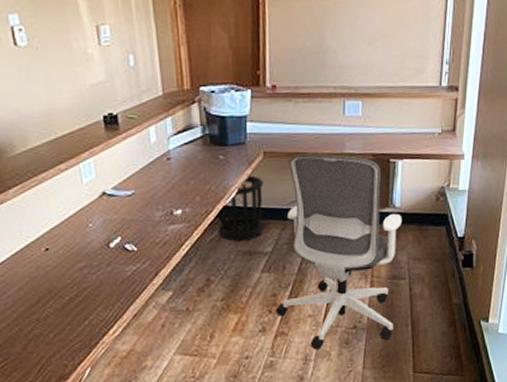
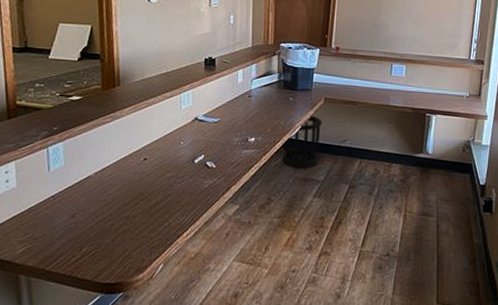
office chair: present [275,153,402,350] -> none [322,102,434,272]

